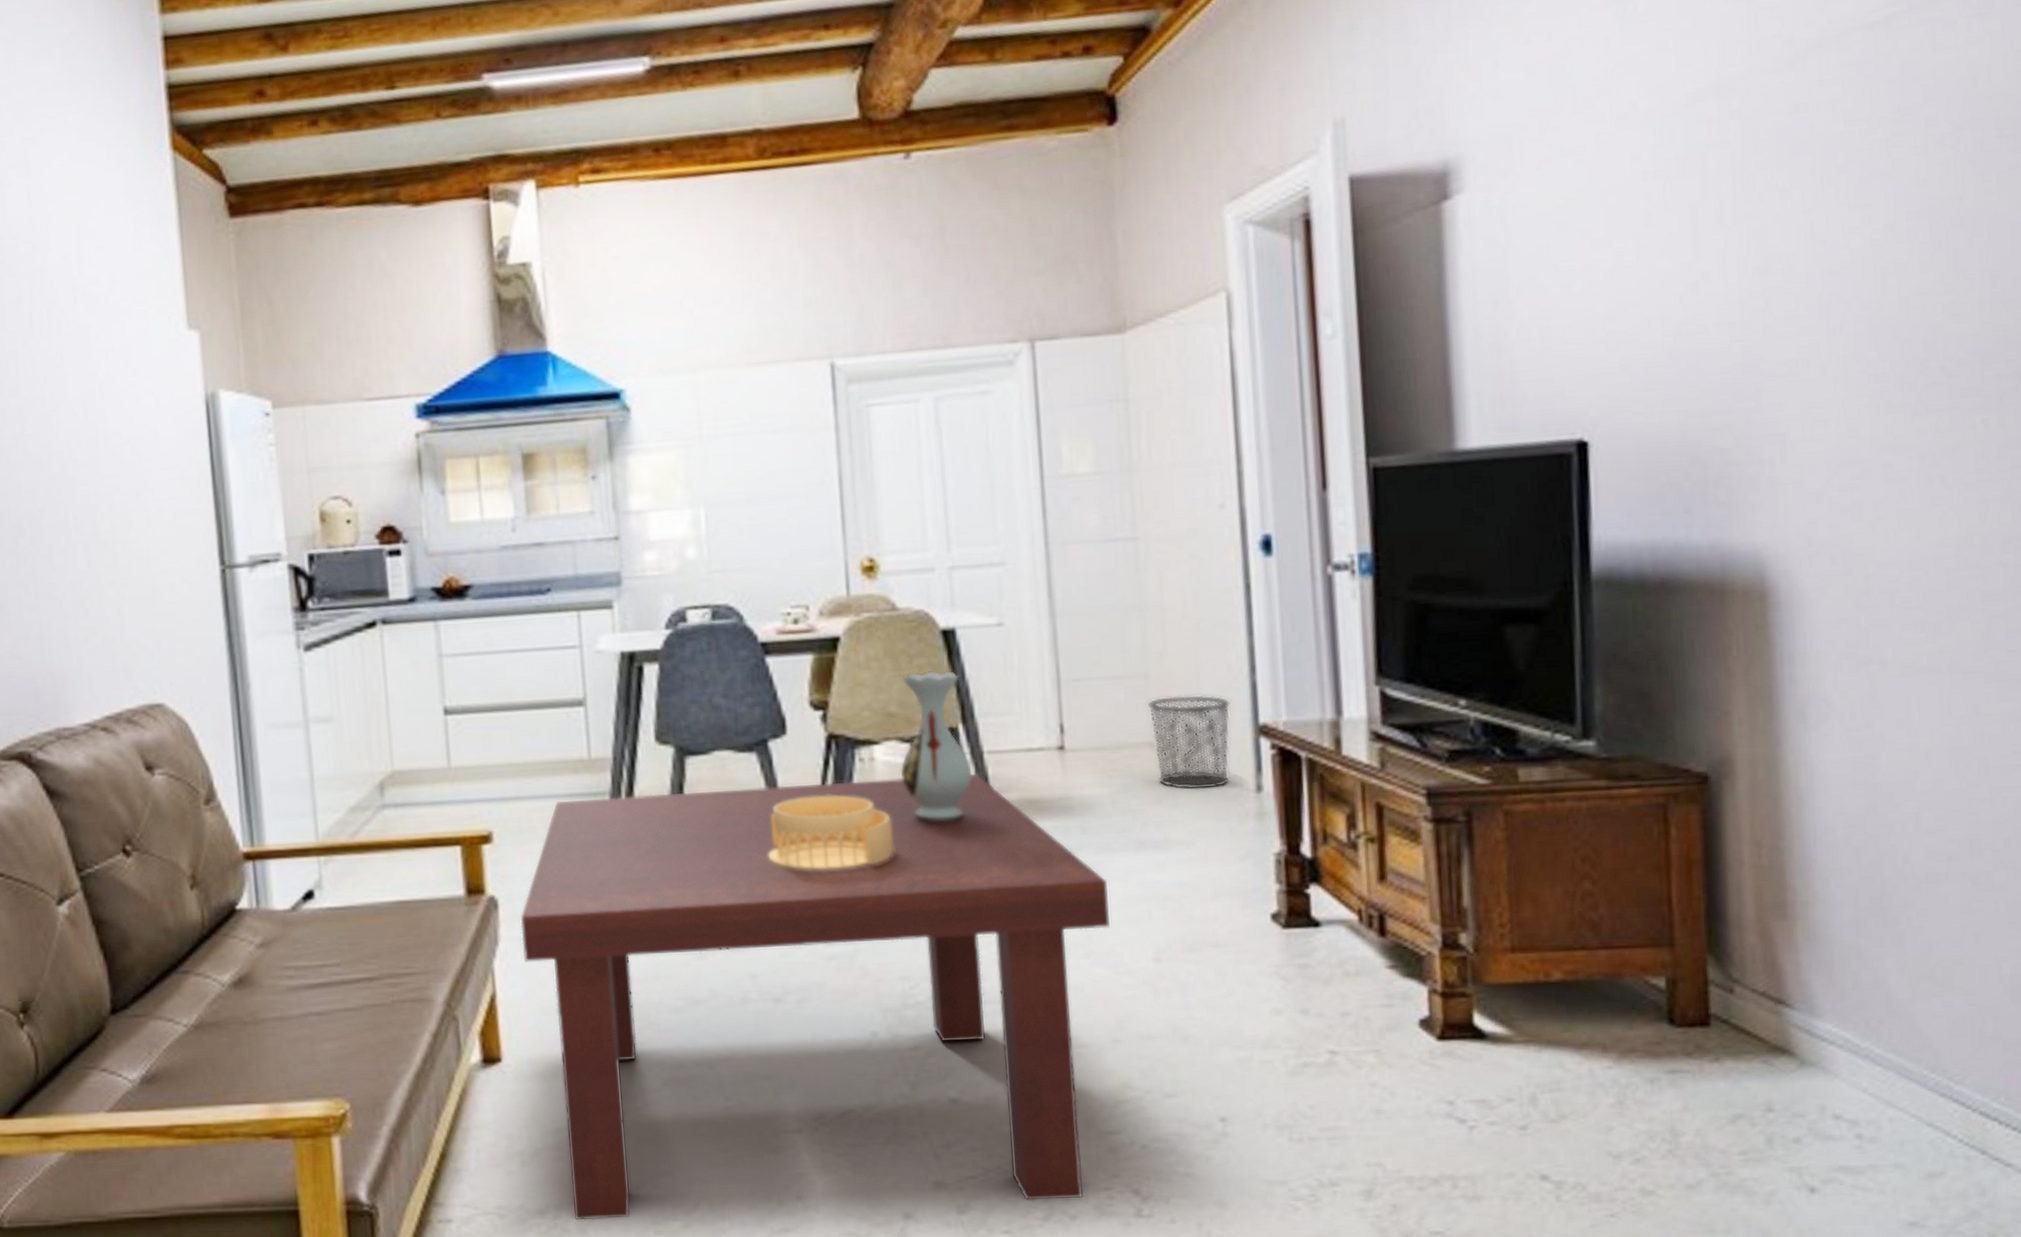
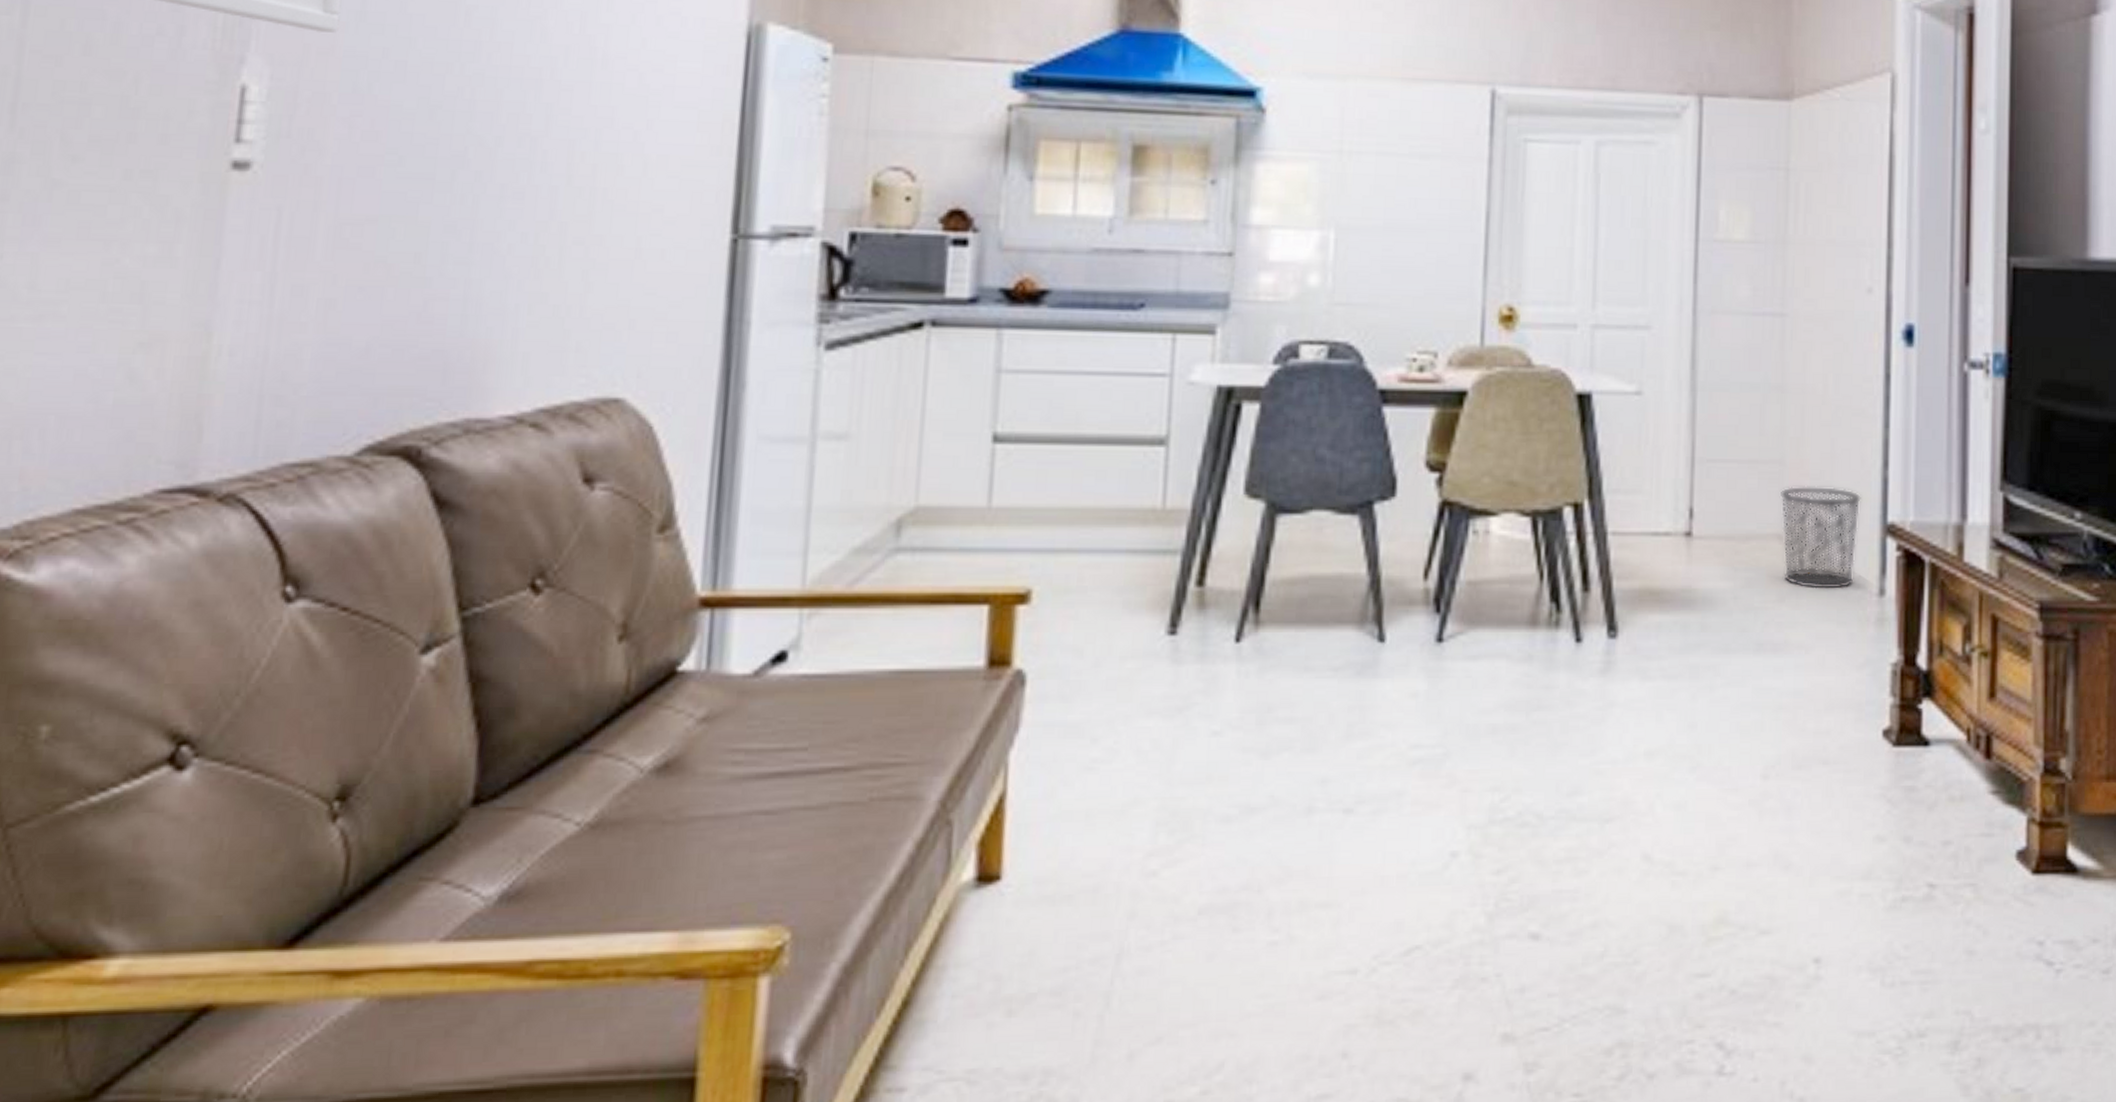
coffee table: present [520,773,1110,1221] -> none [1048,556,1722,1087]
architectural model: present [768,795,893,871] -> none [1358,570,1500,658]
vase: present [899,671,973,822] -> none [1514,437,1594,609]

